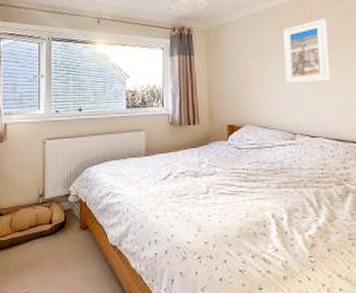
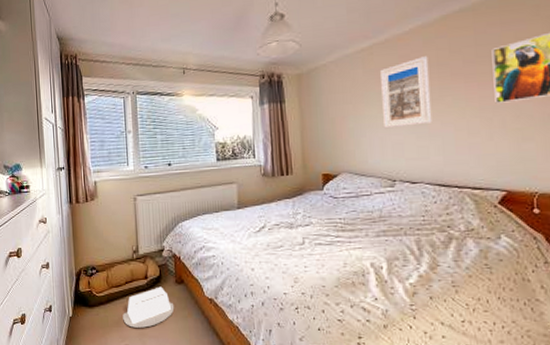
air conditioner: none [24,232,78,275] -> present [123,286,175,328]

